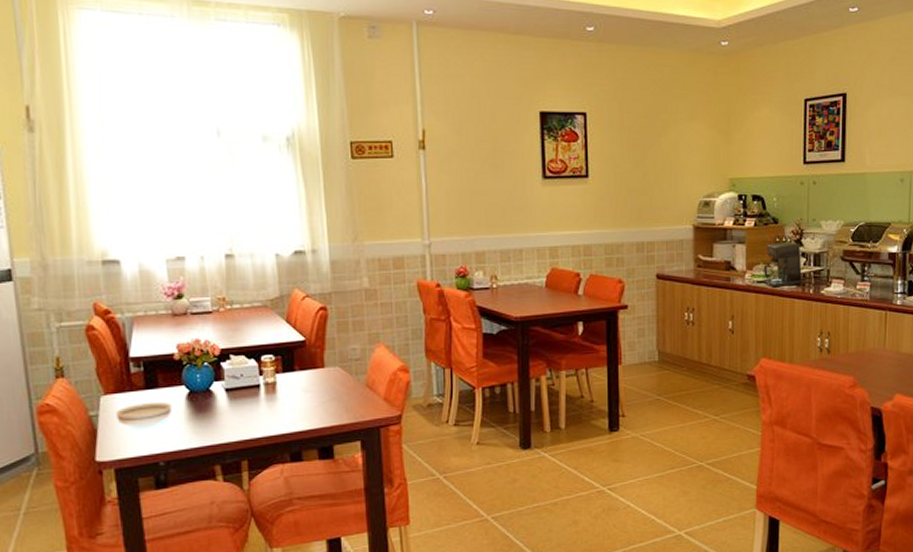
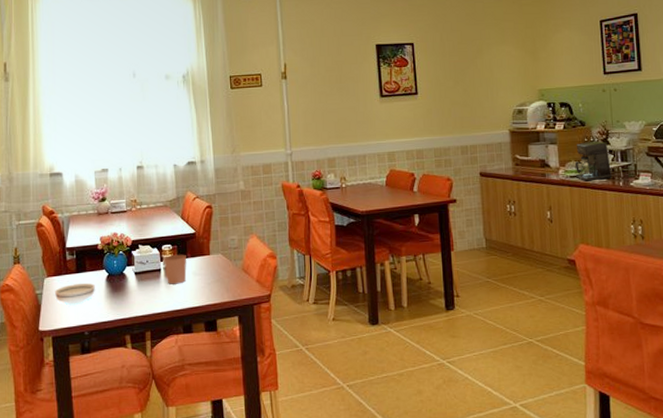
dixie cup: none [264,366,294,403] -> present [164,254,187,284]

